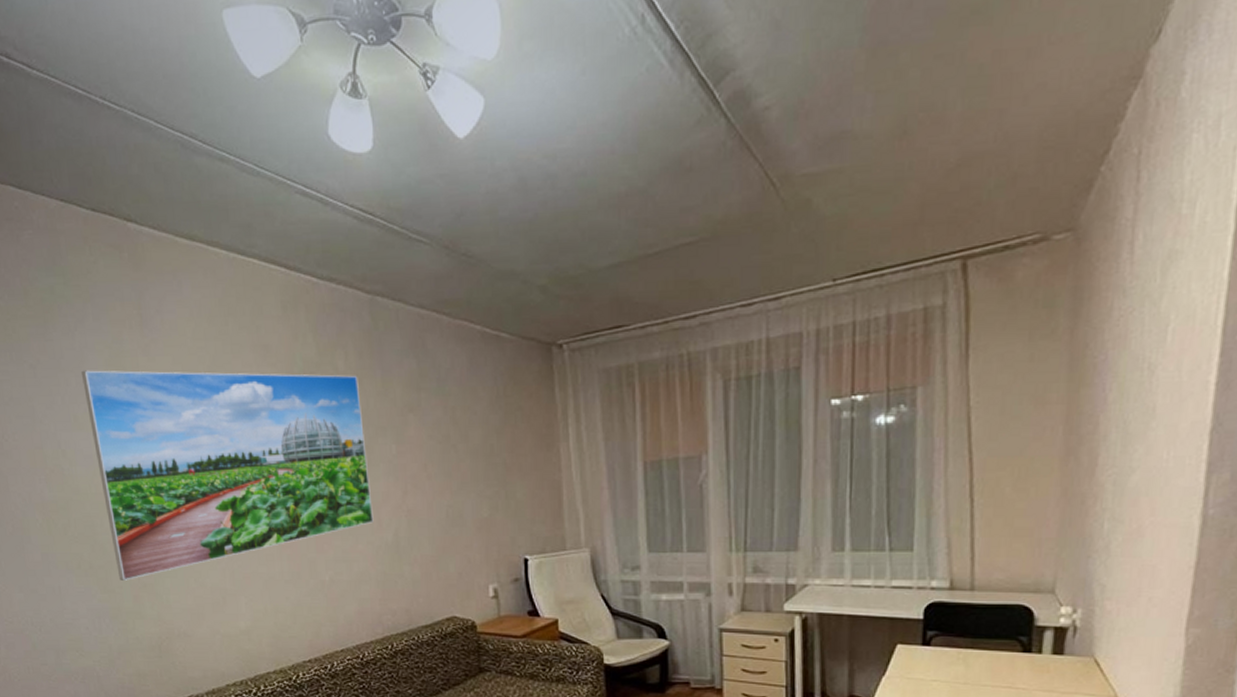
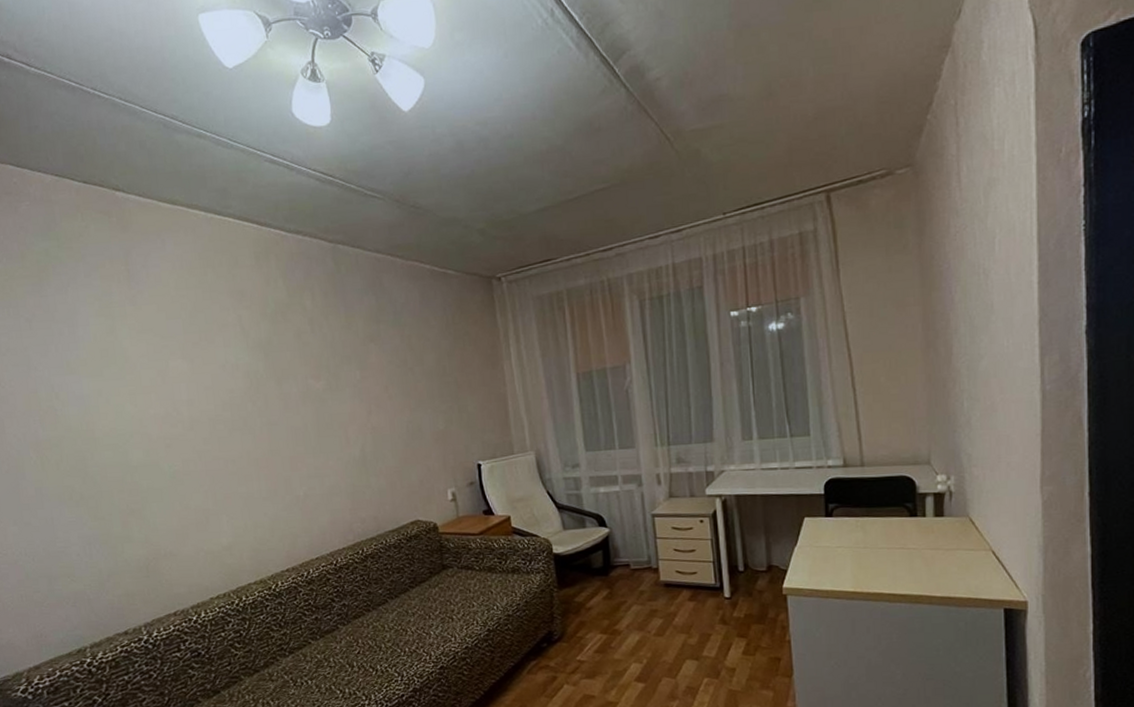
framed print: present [82,370,374,580] -> none [74,312,342,508]

